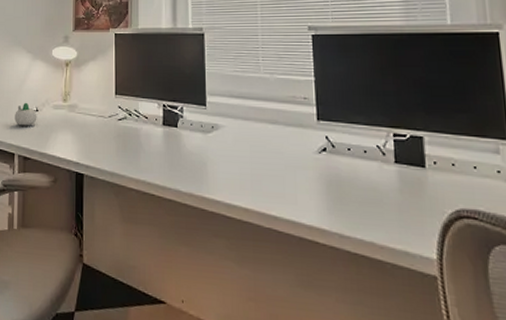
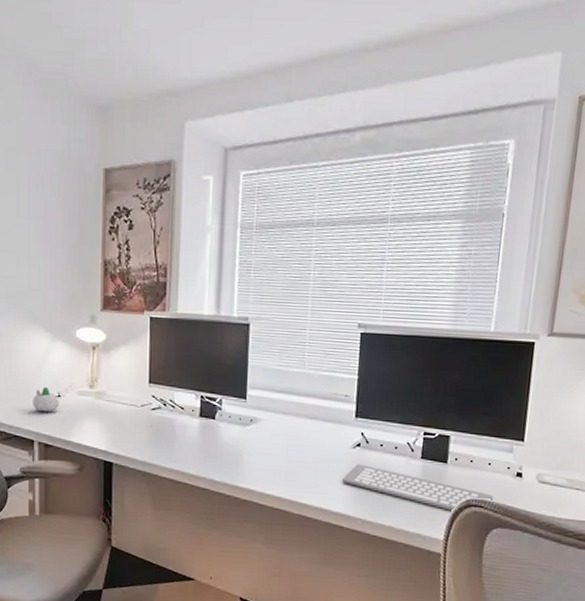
computer keyboard: none [310,170,489,225] -> present [341,463,494,512]

